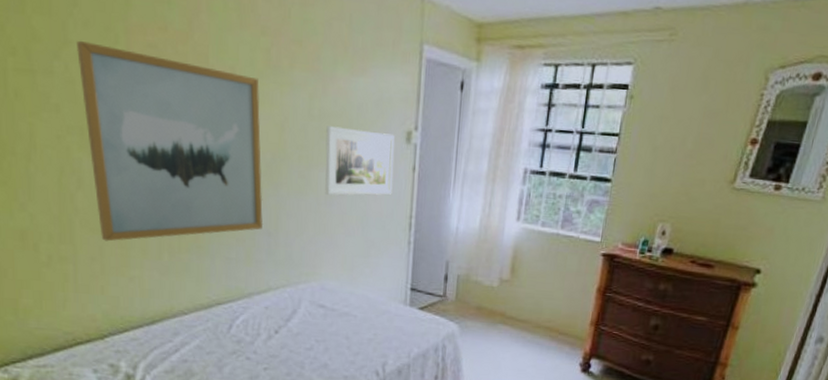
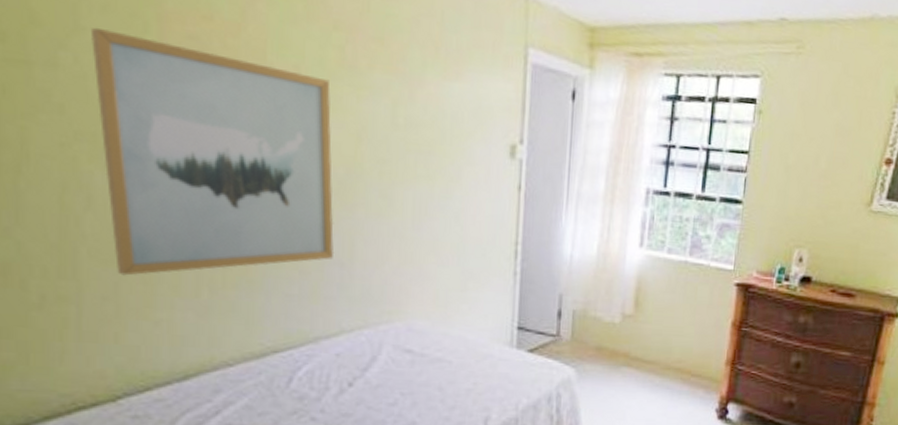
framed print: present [325,126,395,196] -> none [412,137,496,219]

